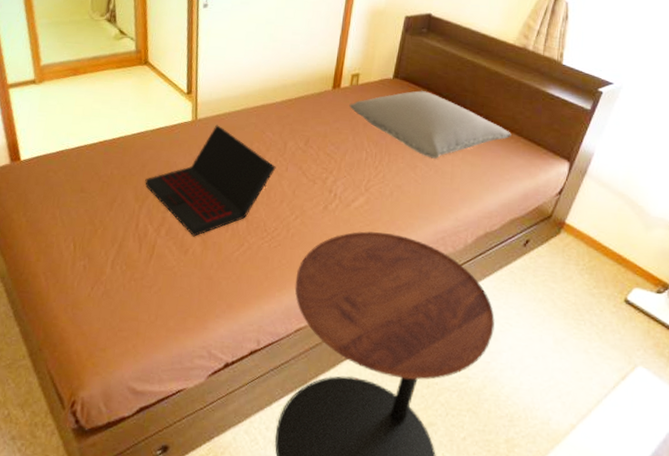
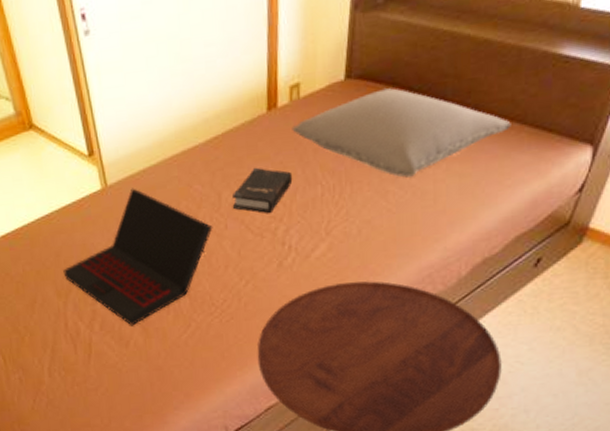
hardback book: none [294,128,345,165] -> present [232,167,293,213]

